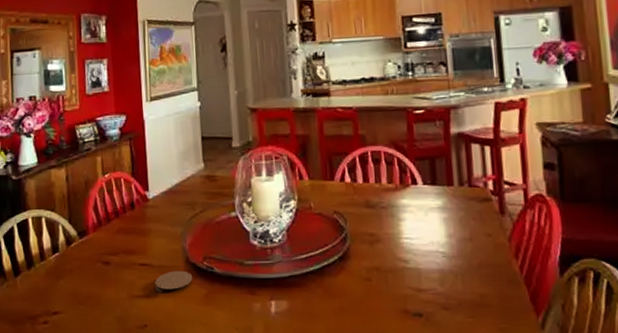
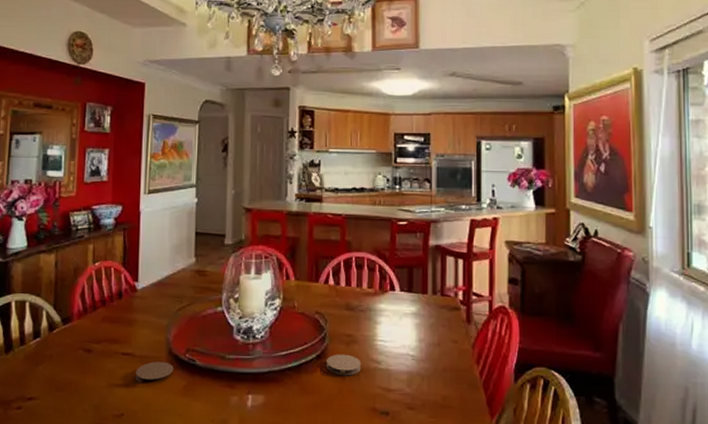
coaster: none [350,254,388,277] -> present [326,354,361,376]

